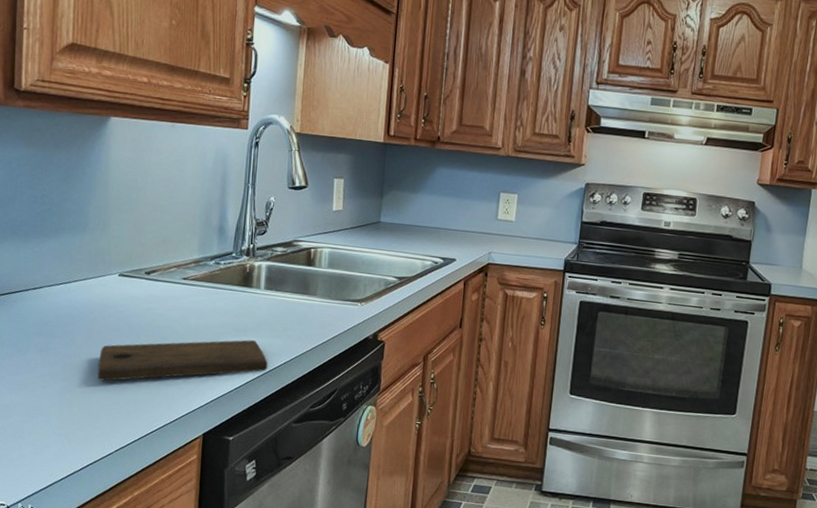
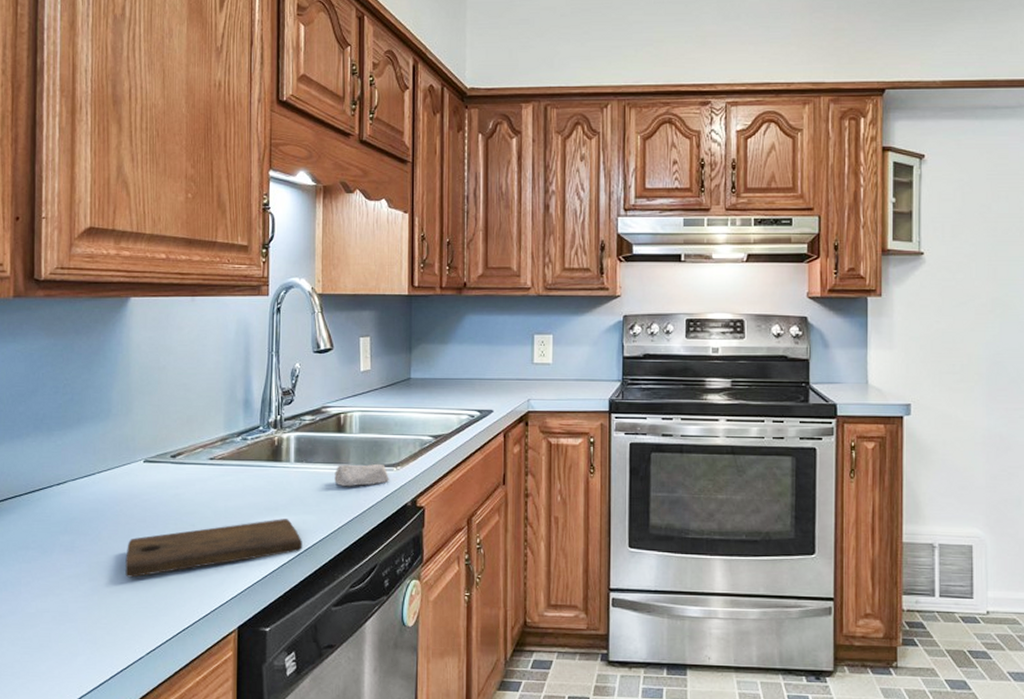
soap bar: none [301,295,354,317] -> present [334,463,389,487]

